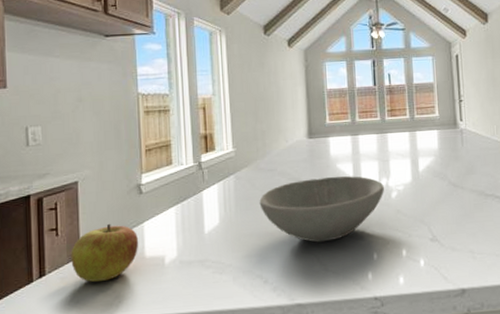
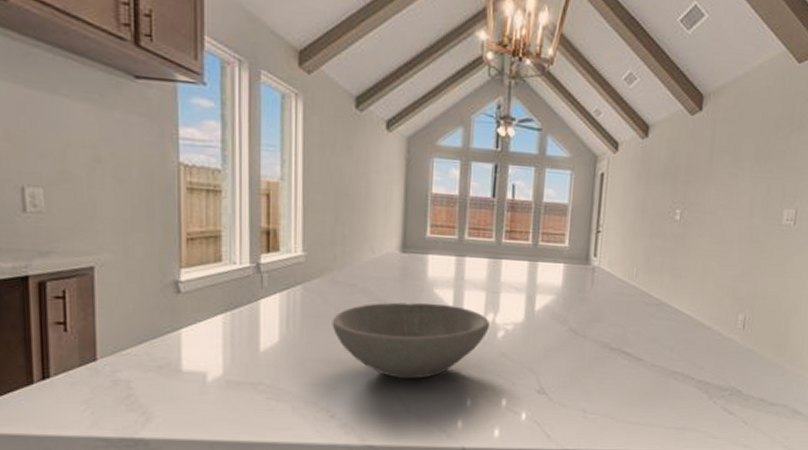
apple: present [71,223,139,282] -> none [84,324,174,393]

